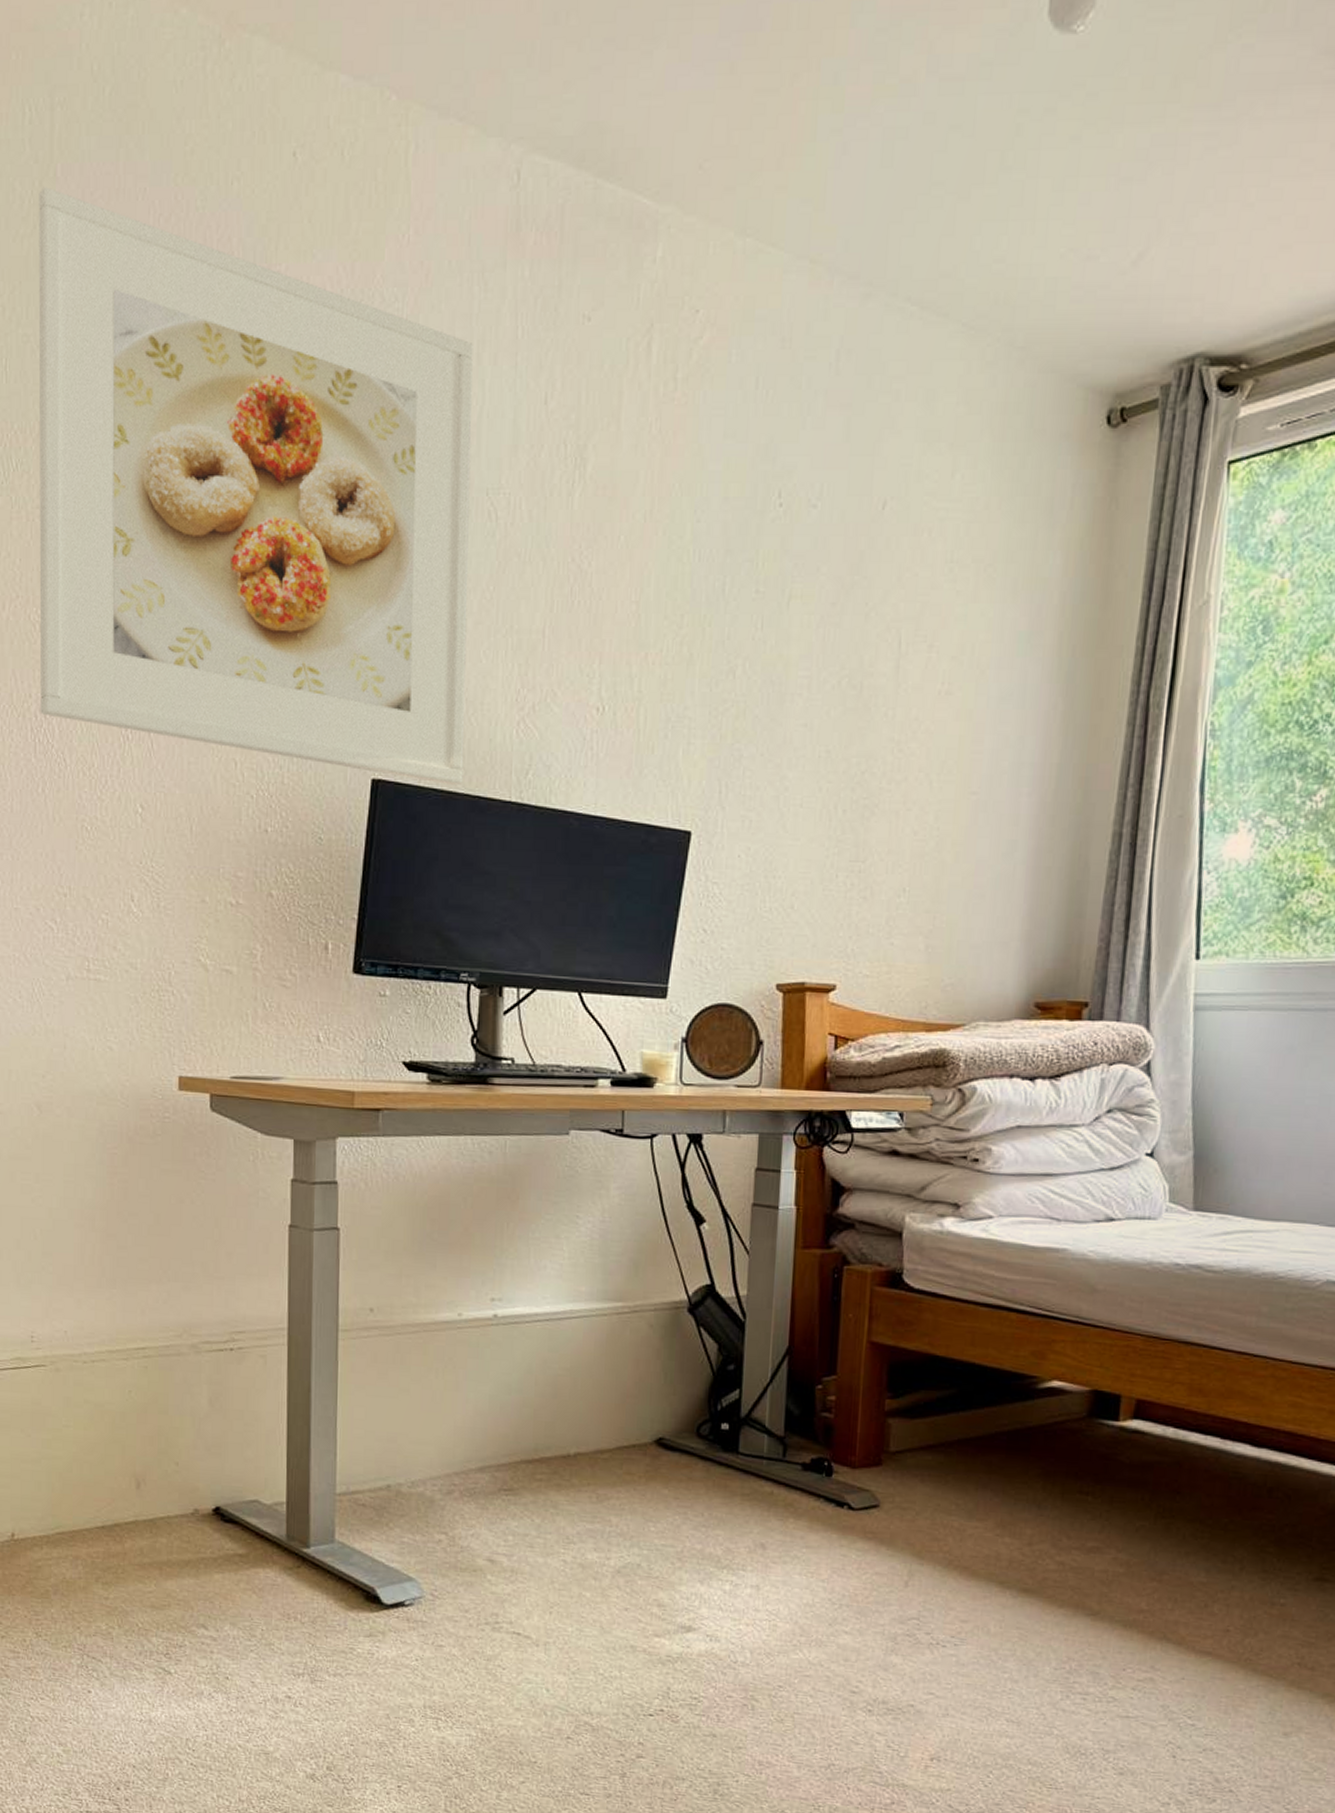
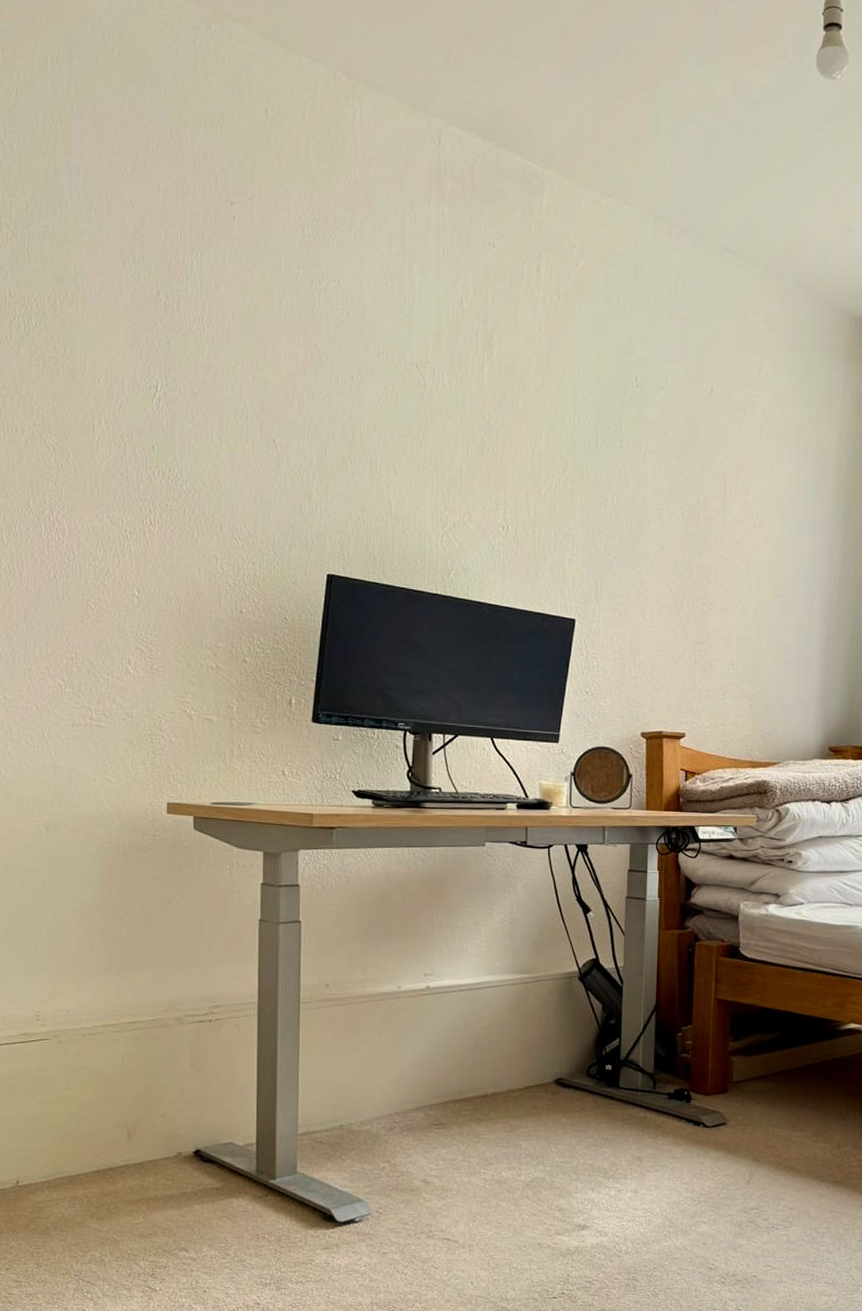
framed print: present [38,187,473,786] -> none [53,117,406,581]

